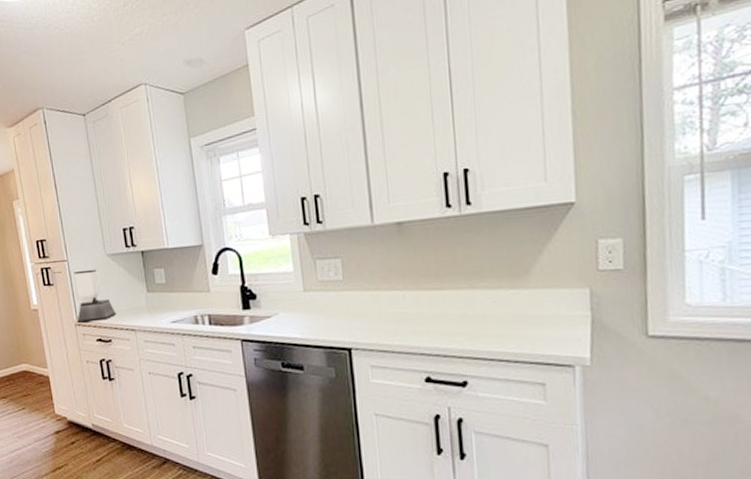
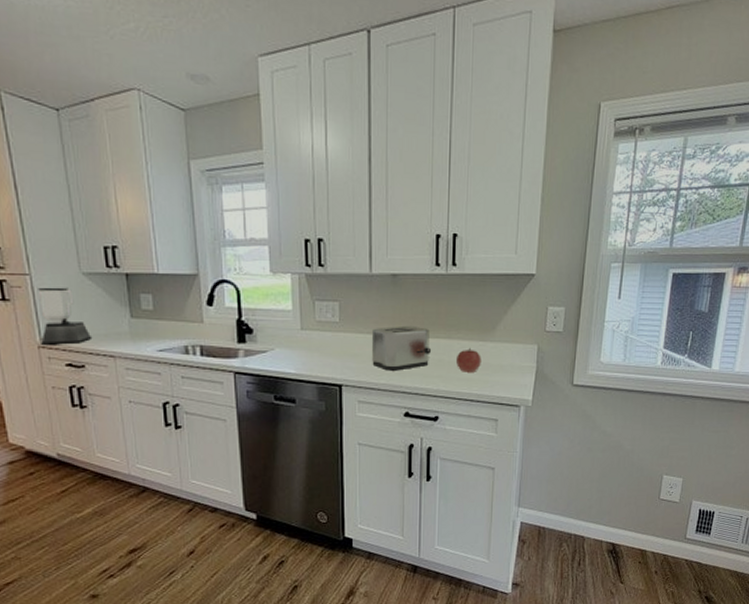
toaster: none [378,277,450,330] -> present [371,325,431,371]
fruit: none [481,297,516,327] -> present [455,347,481,372]

